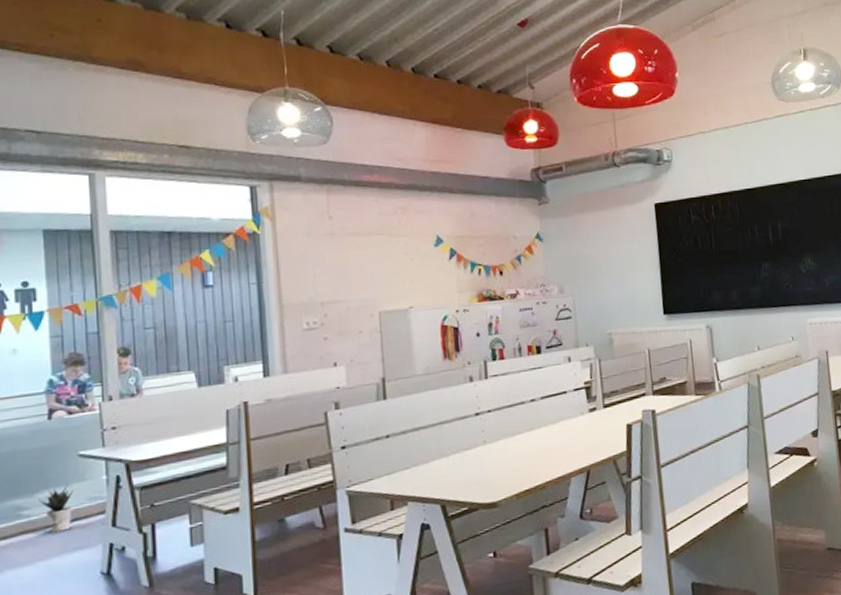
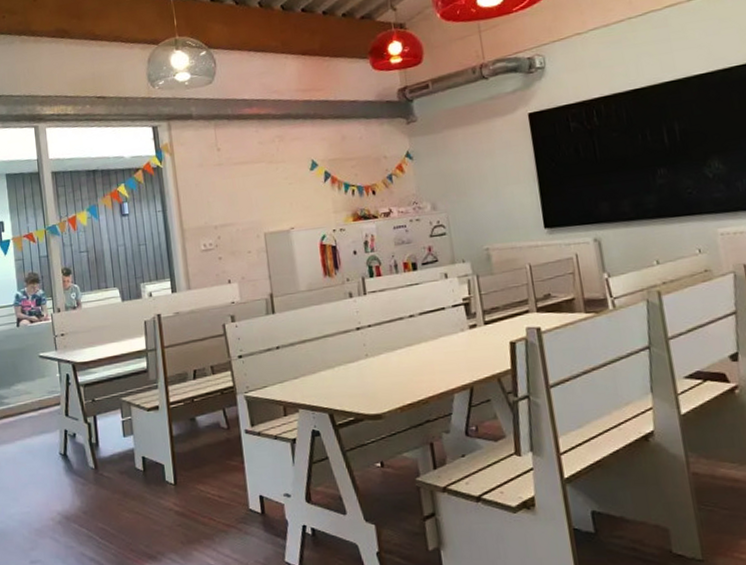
potted plant: present [38,484,73,533] -> none [14,379,38,418]

